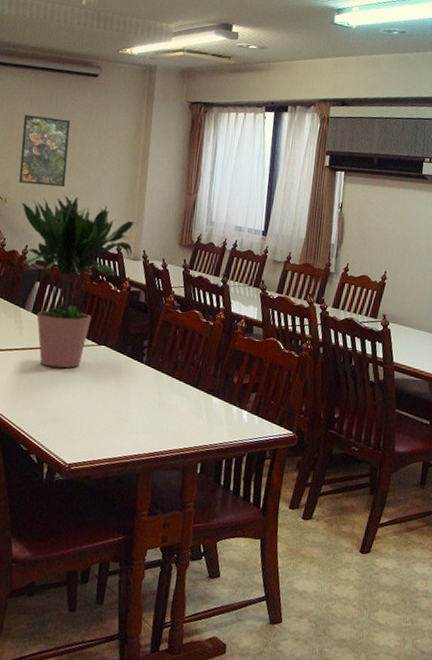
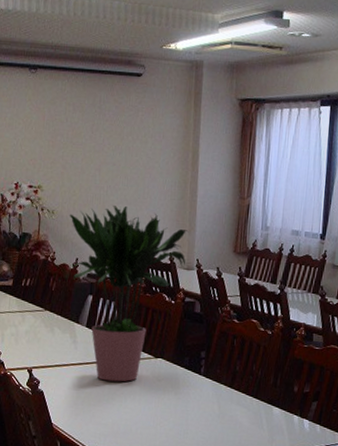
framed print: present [18,115,70,187] -> none [65,121,116,196]

